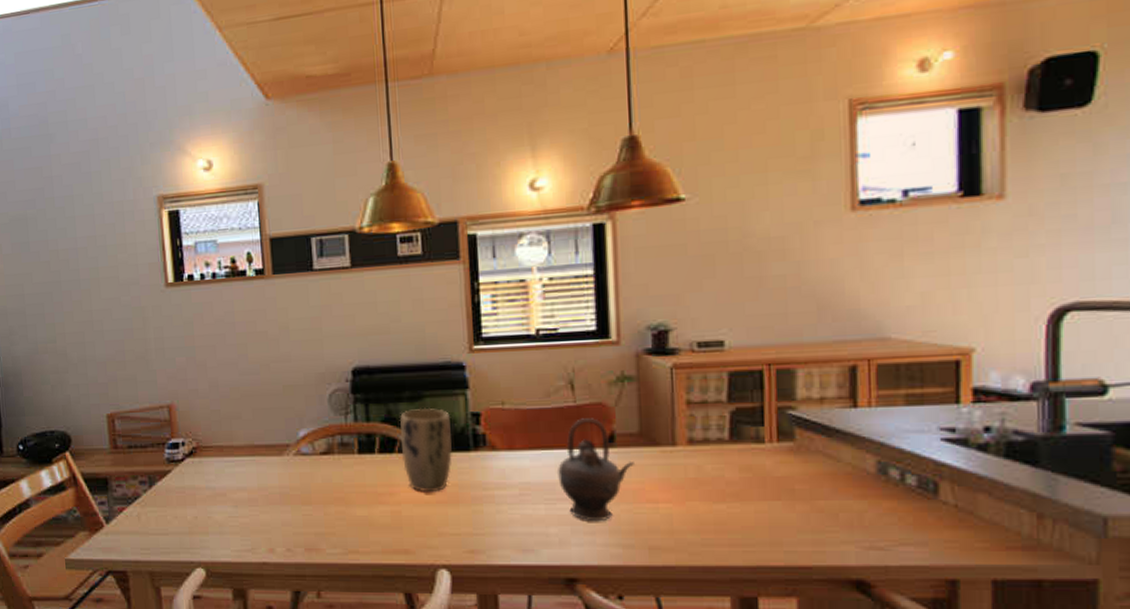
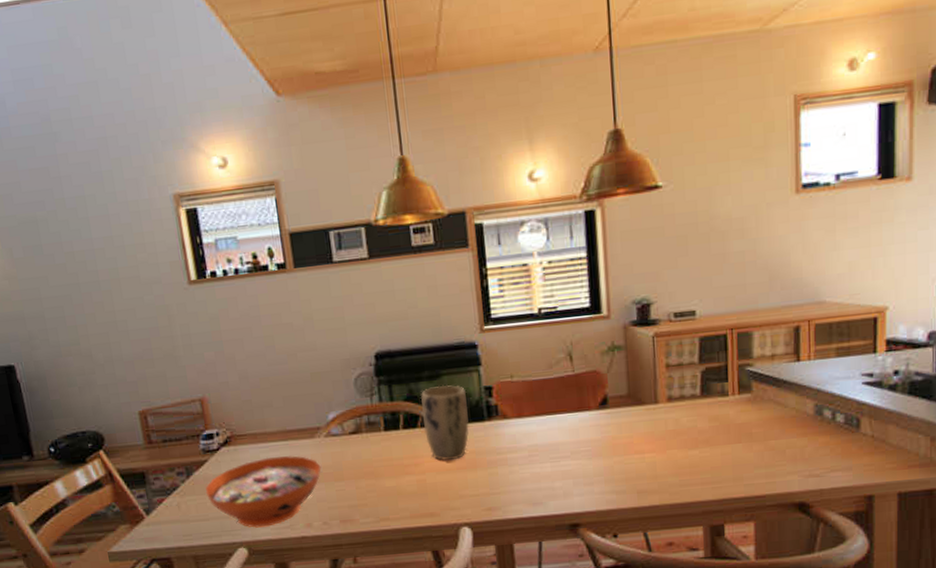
decorative bowl: none [166,472,288,548] -> present [205,456,321,528]
teapot: present [556,418,634,522] -> none [559,384,624,474]

